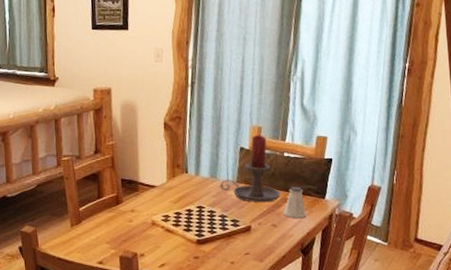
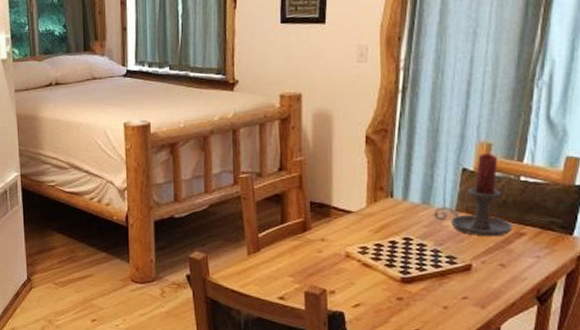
saltshaker: present [284,186,306,219] -> none [516,219,546,259]

